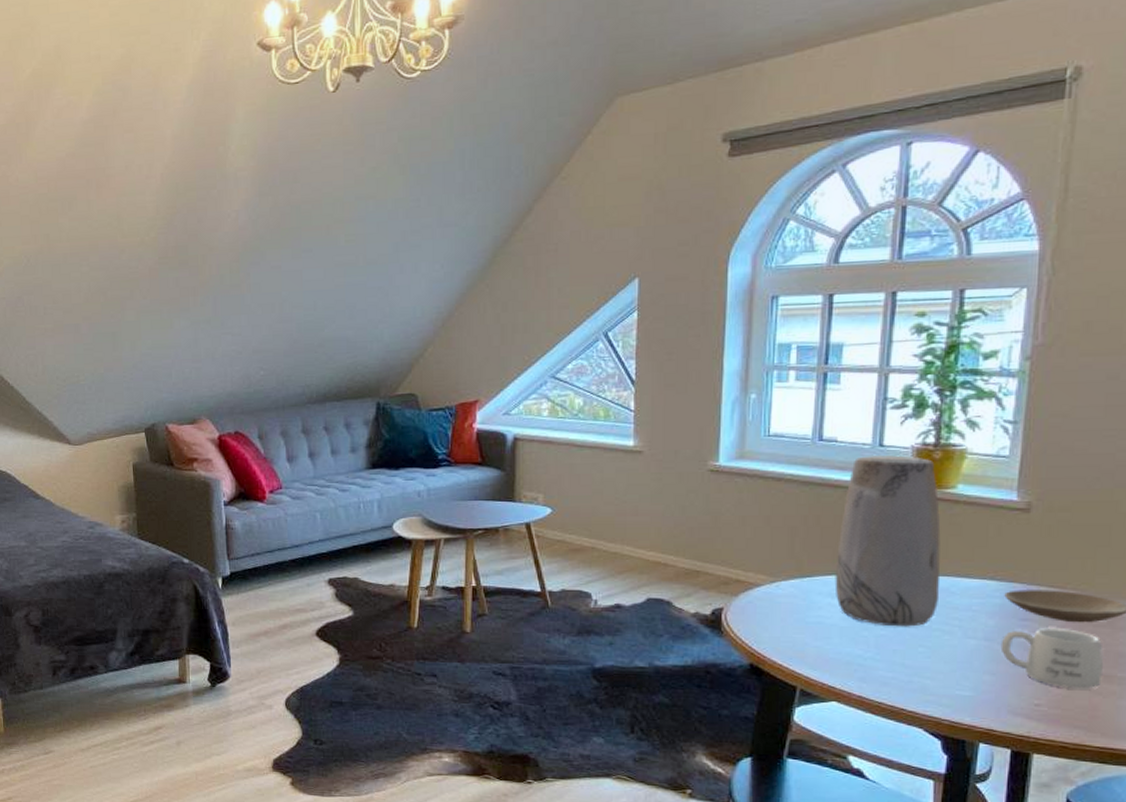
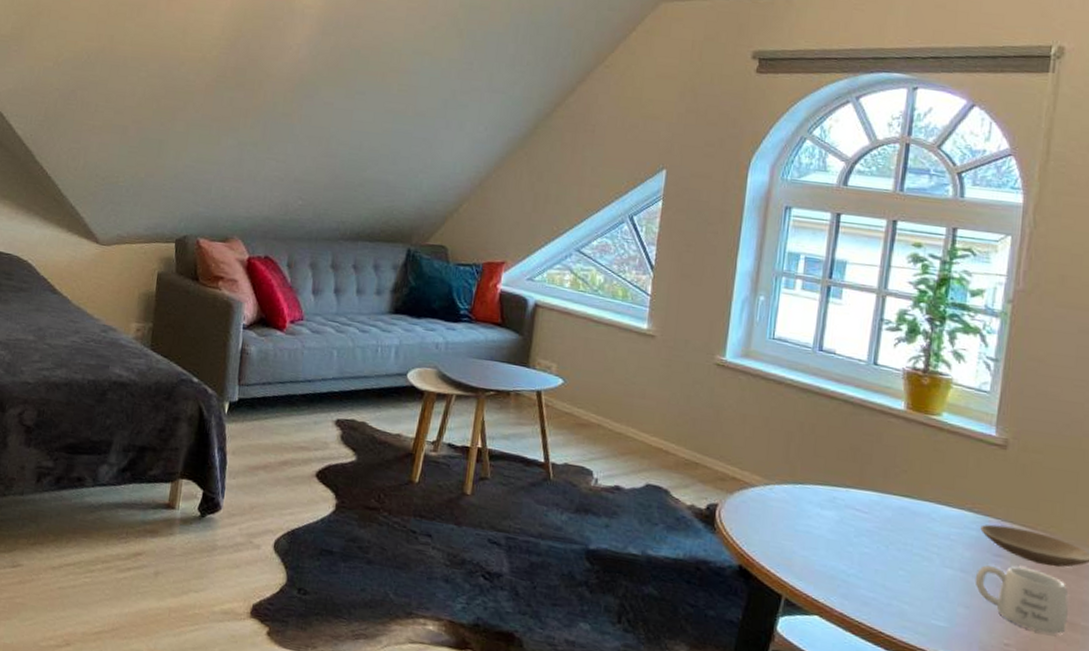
vase: present [835,455,941,627] -> none [824,372,925,549]

